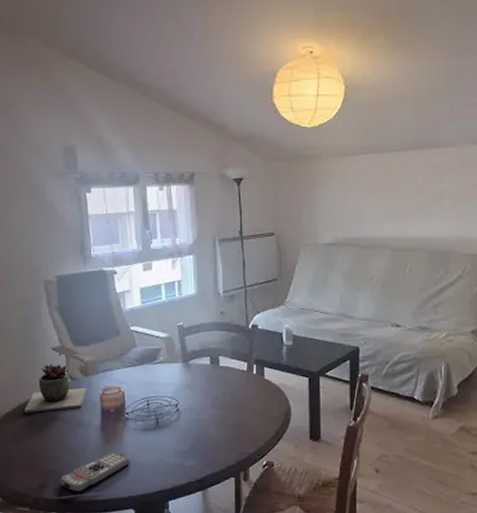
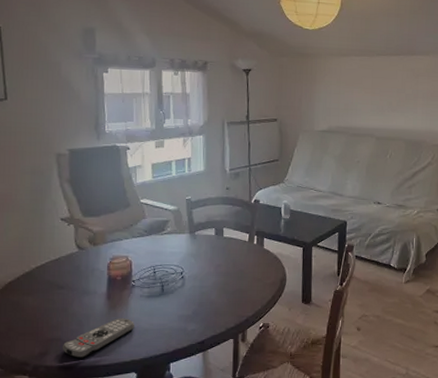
succulent plant: present [24,364,86,413] -> none [29,234,94,282]

